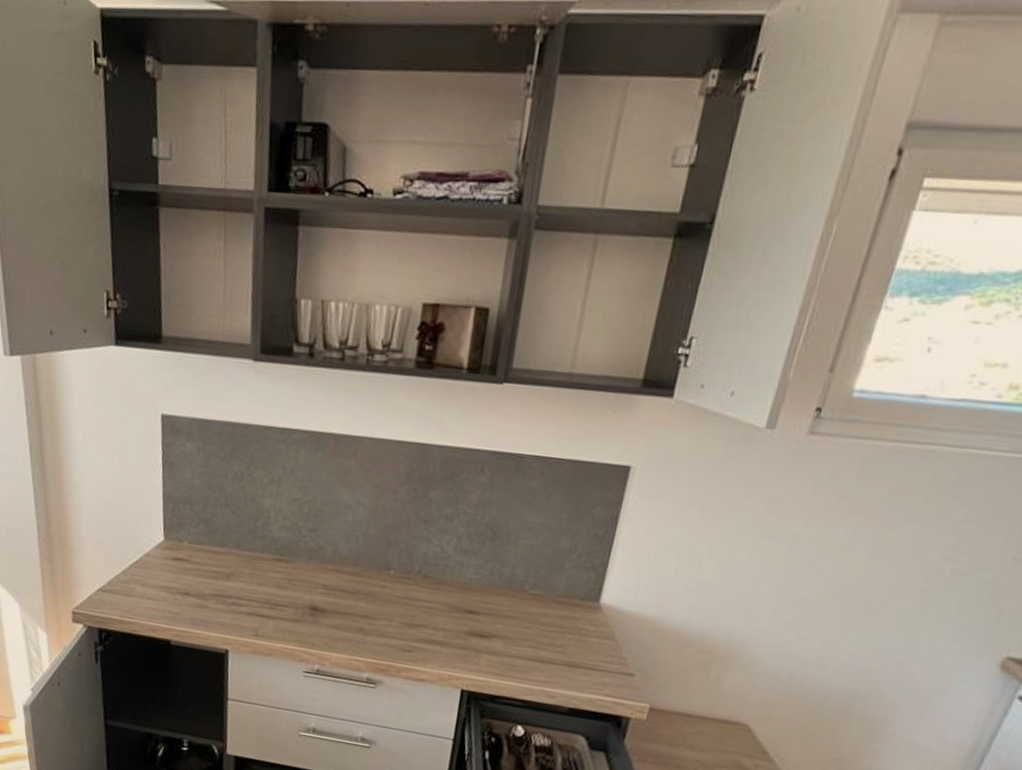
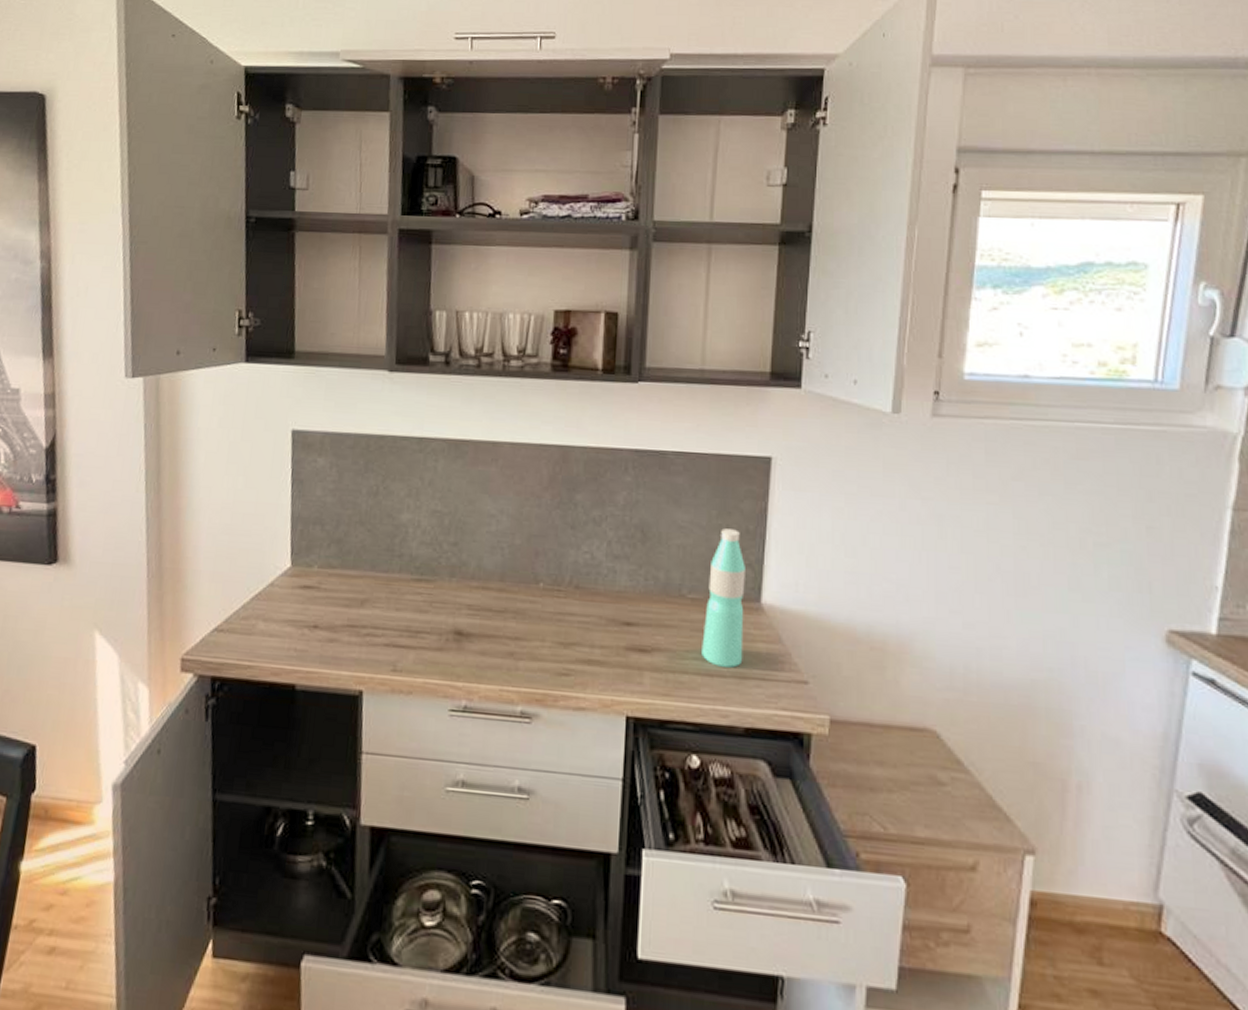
water bottle: none [536,532,590,657] -> present [702,528,745,668]

